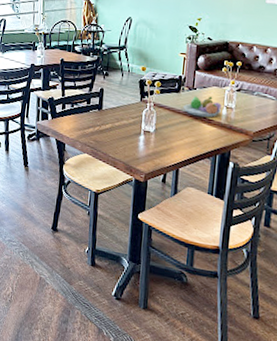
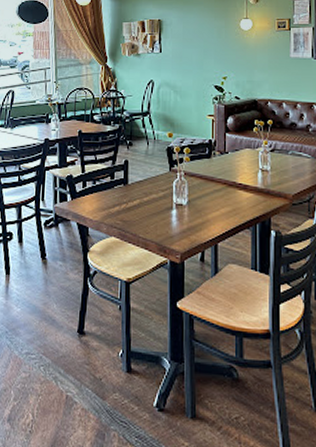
fruit bowl: present [183,96,222,118] -> none [216,160,256,183]

